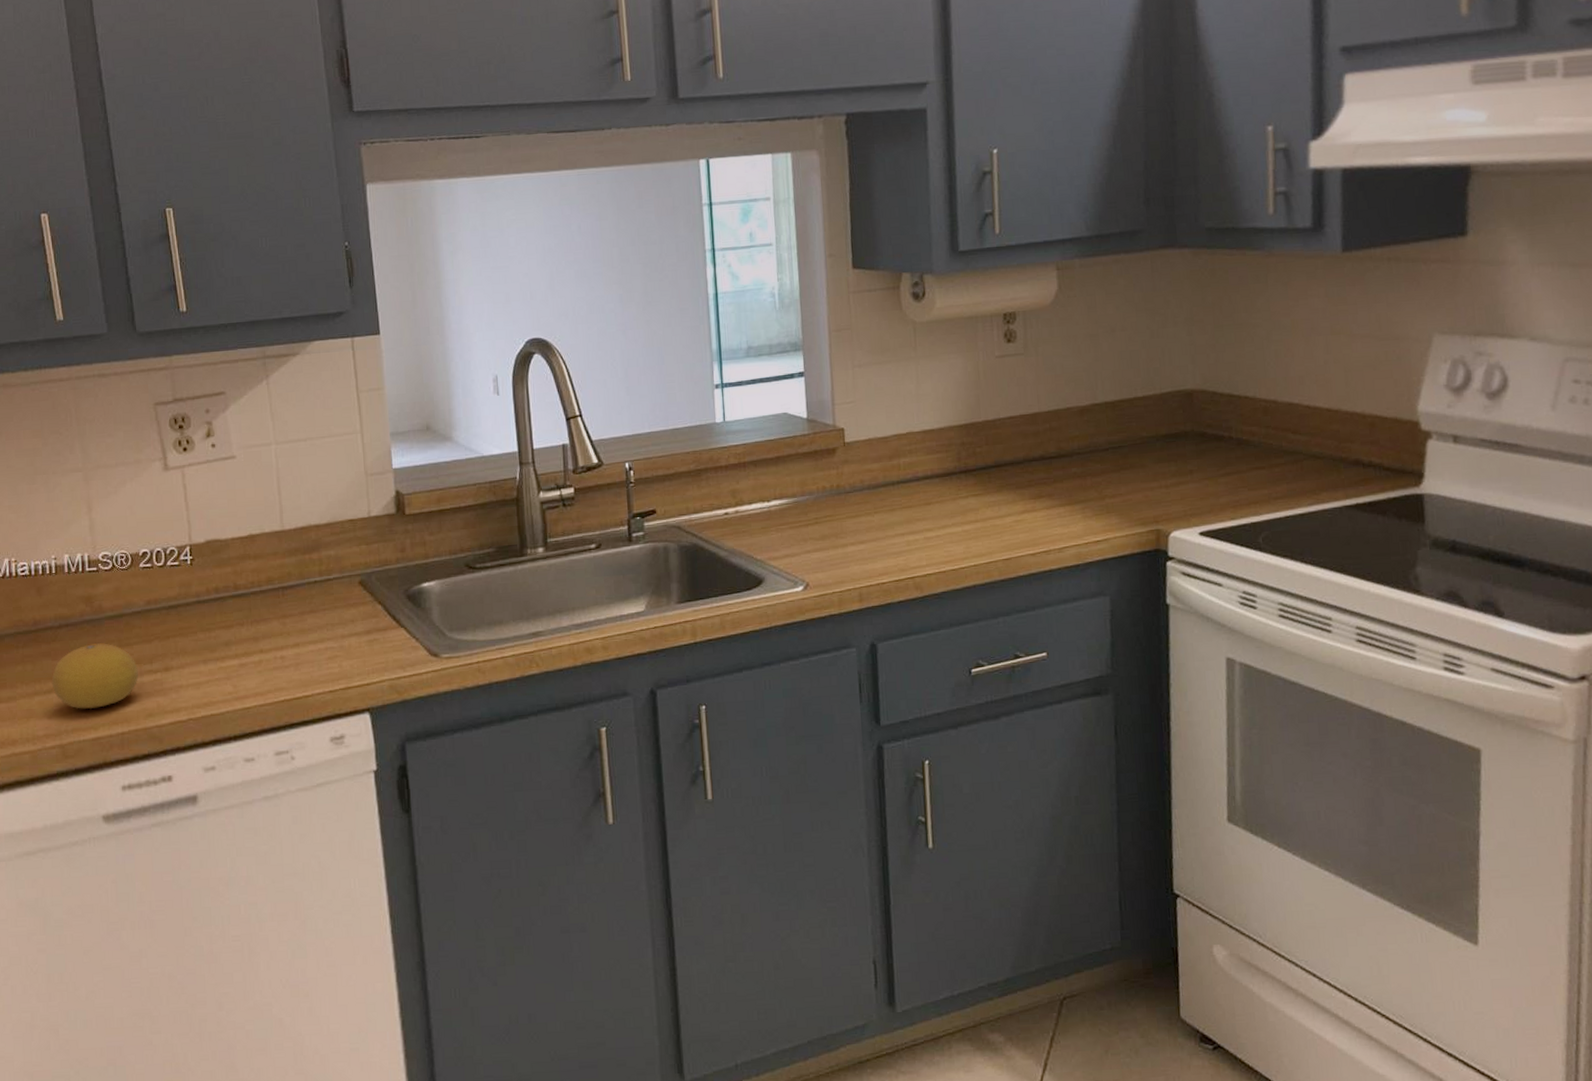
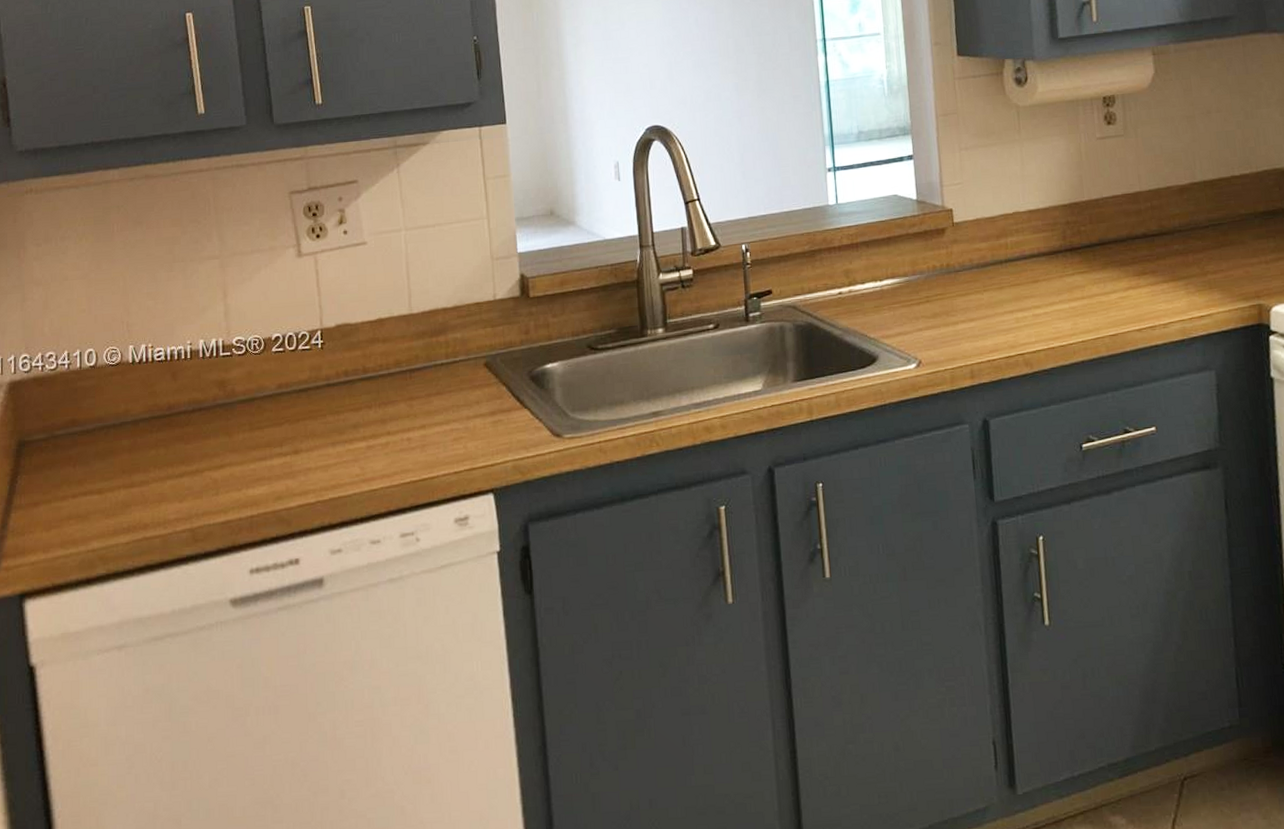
fruit: present [51,643,139,709] -> none [183,427,269,493]

